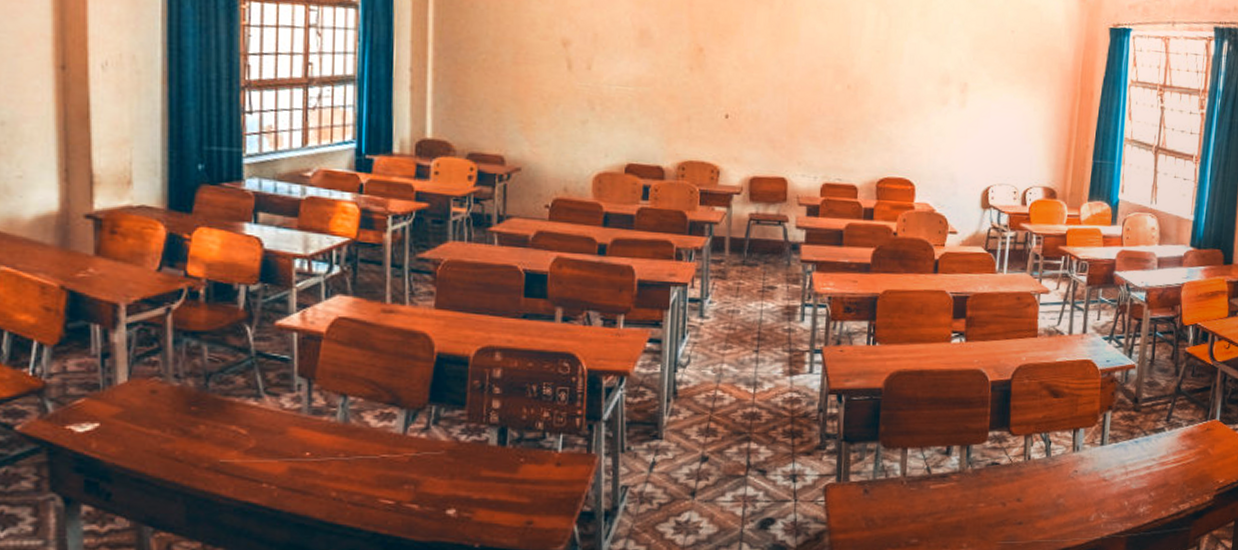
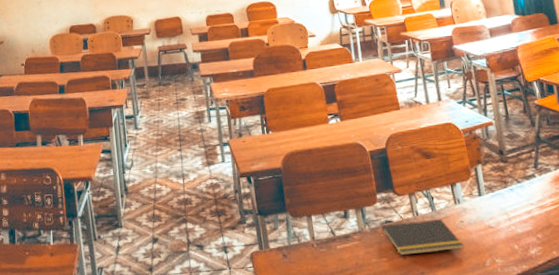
notepad: none [984,465,1072,503] -> present [381,219,464,256]

